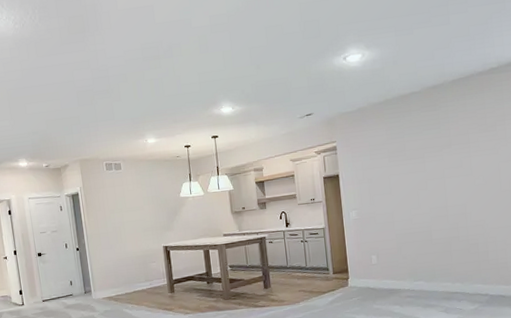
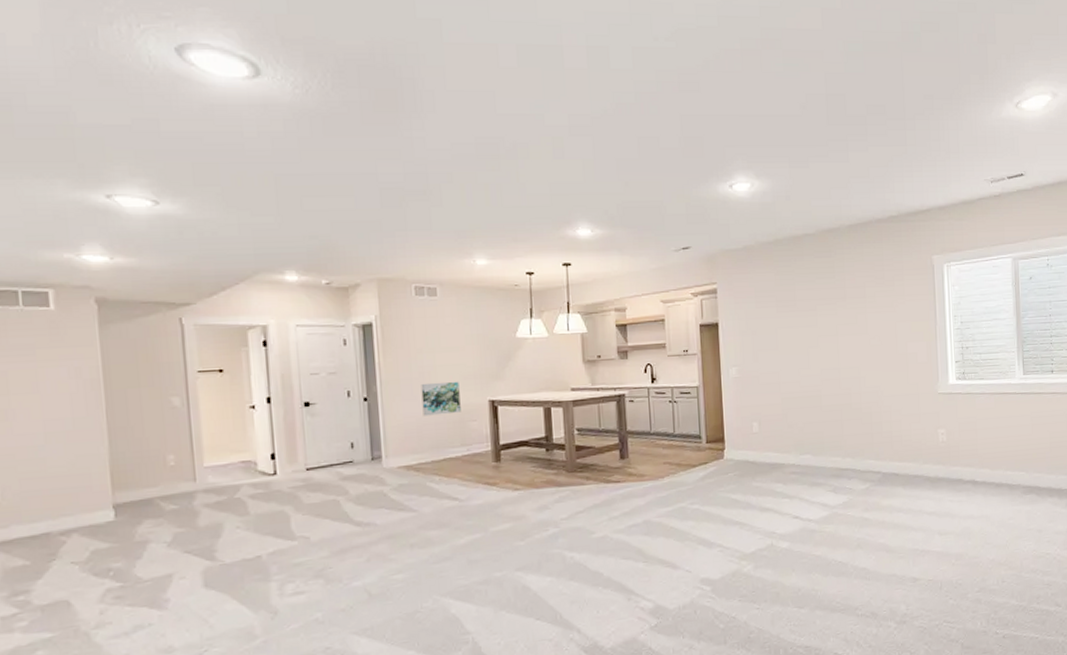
wall art: none [114,232,144,260] -> present [421,381,461,416]

